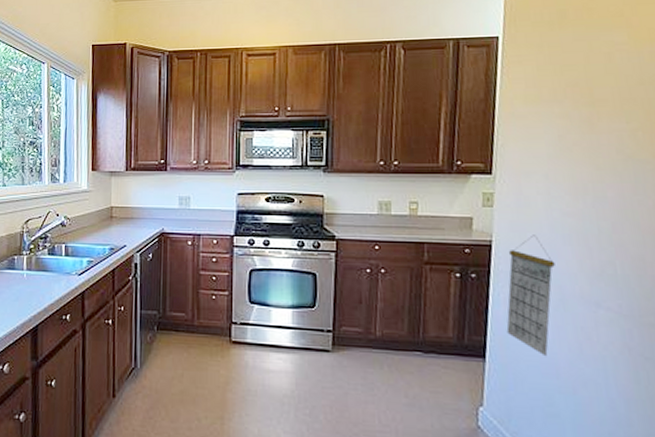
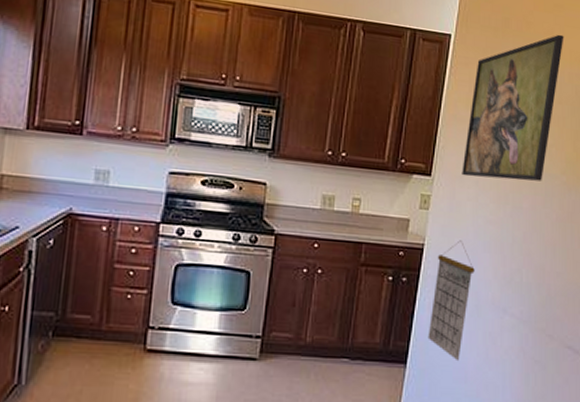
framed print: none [526,14,639,171] -> present [462,34,564,181]

